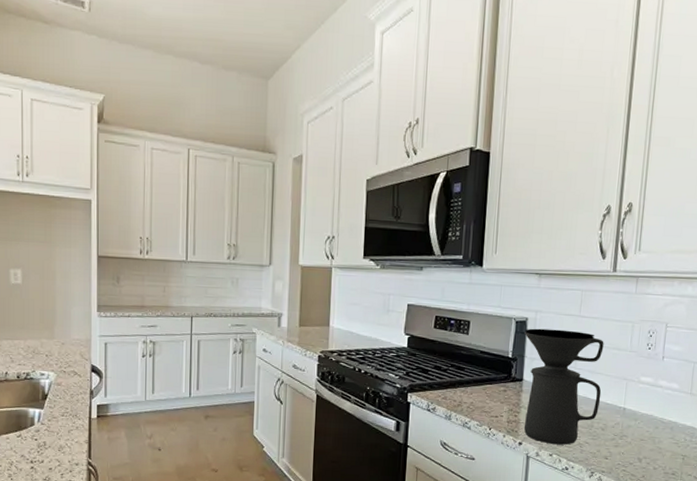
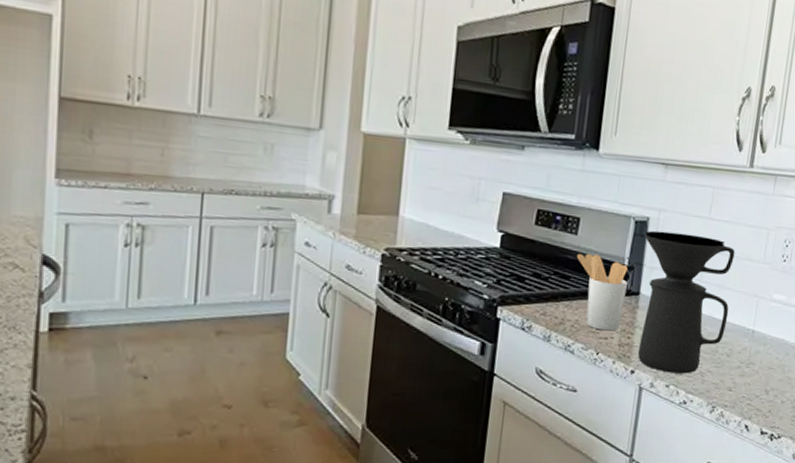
utensil holder: none [469,349,512,411] -> present [576,253,628,331]

